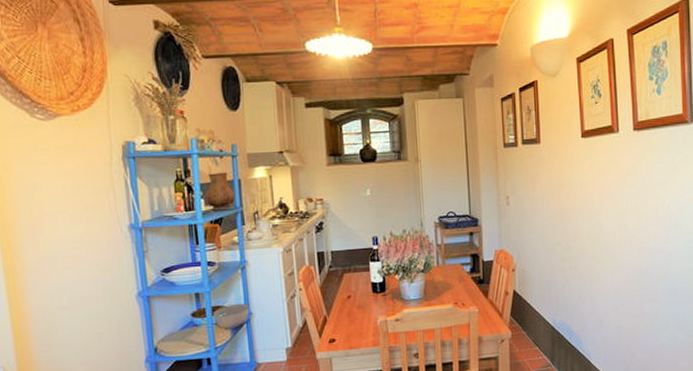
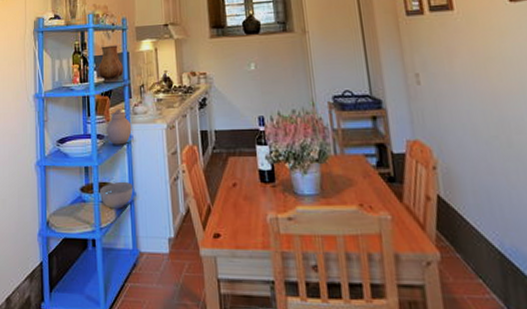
jar: none [218,236,246,271] -> present [106,109,132,145]

